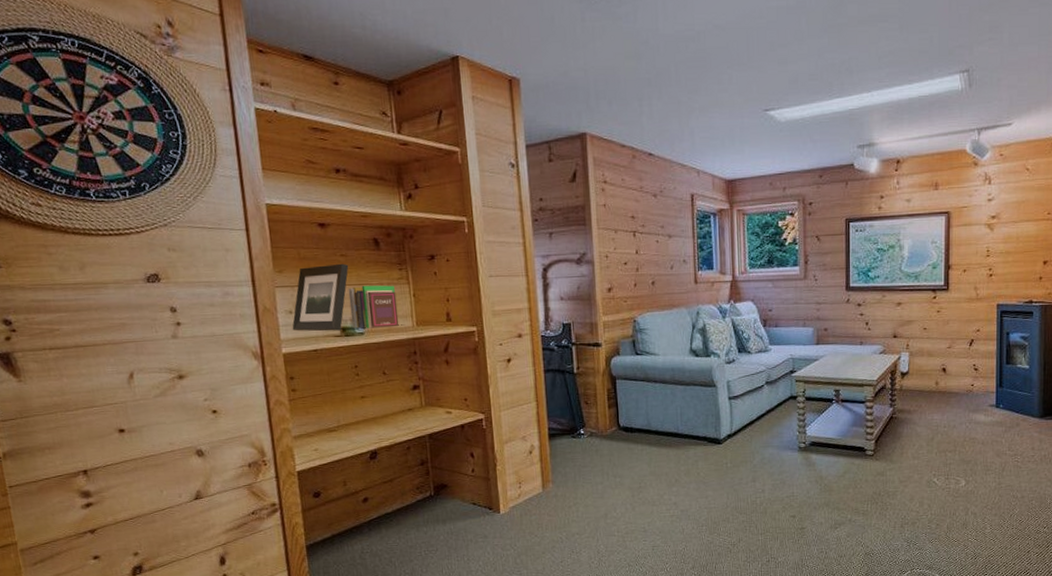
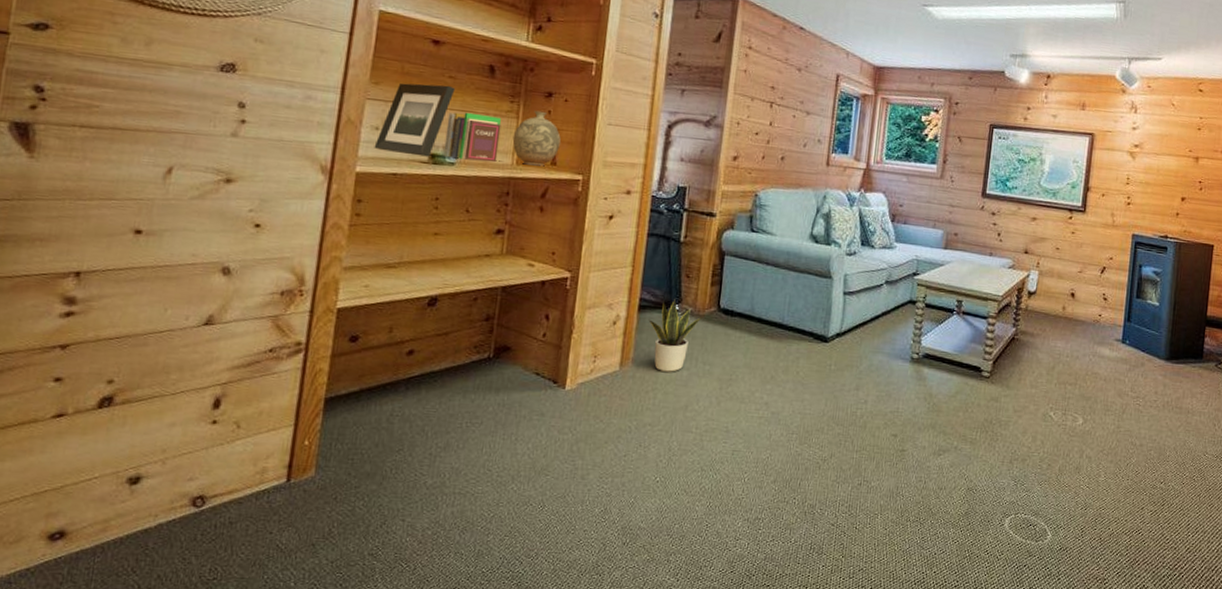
decorative vase: none [408,273,452,325] -> present [512,110,562,167]
potted plant: none [559,424,606,488] -> present [648,299,702,372]

